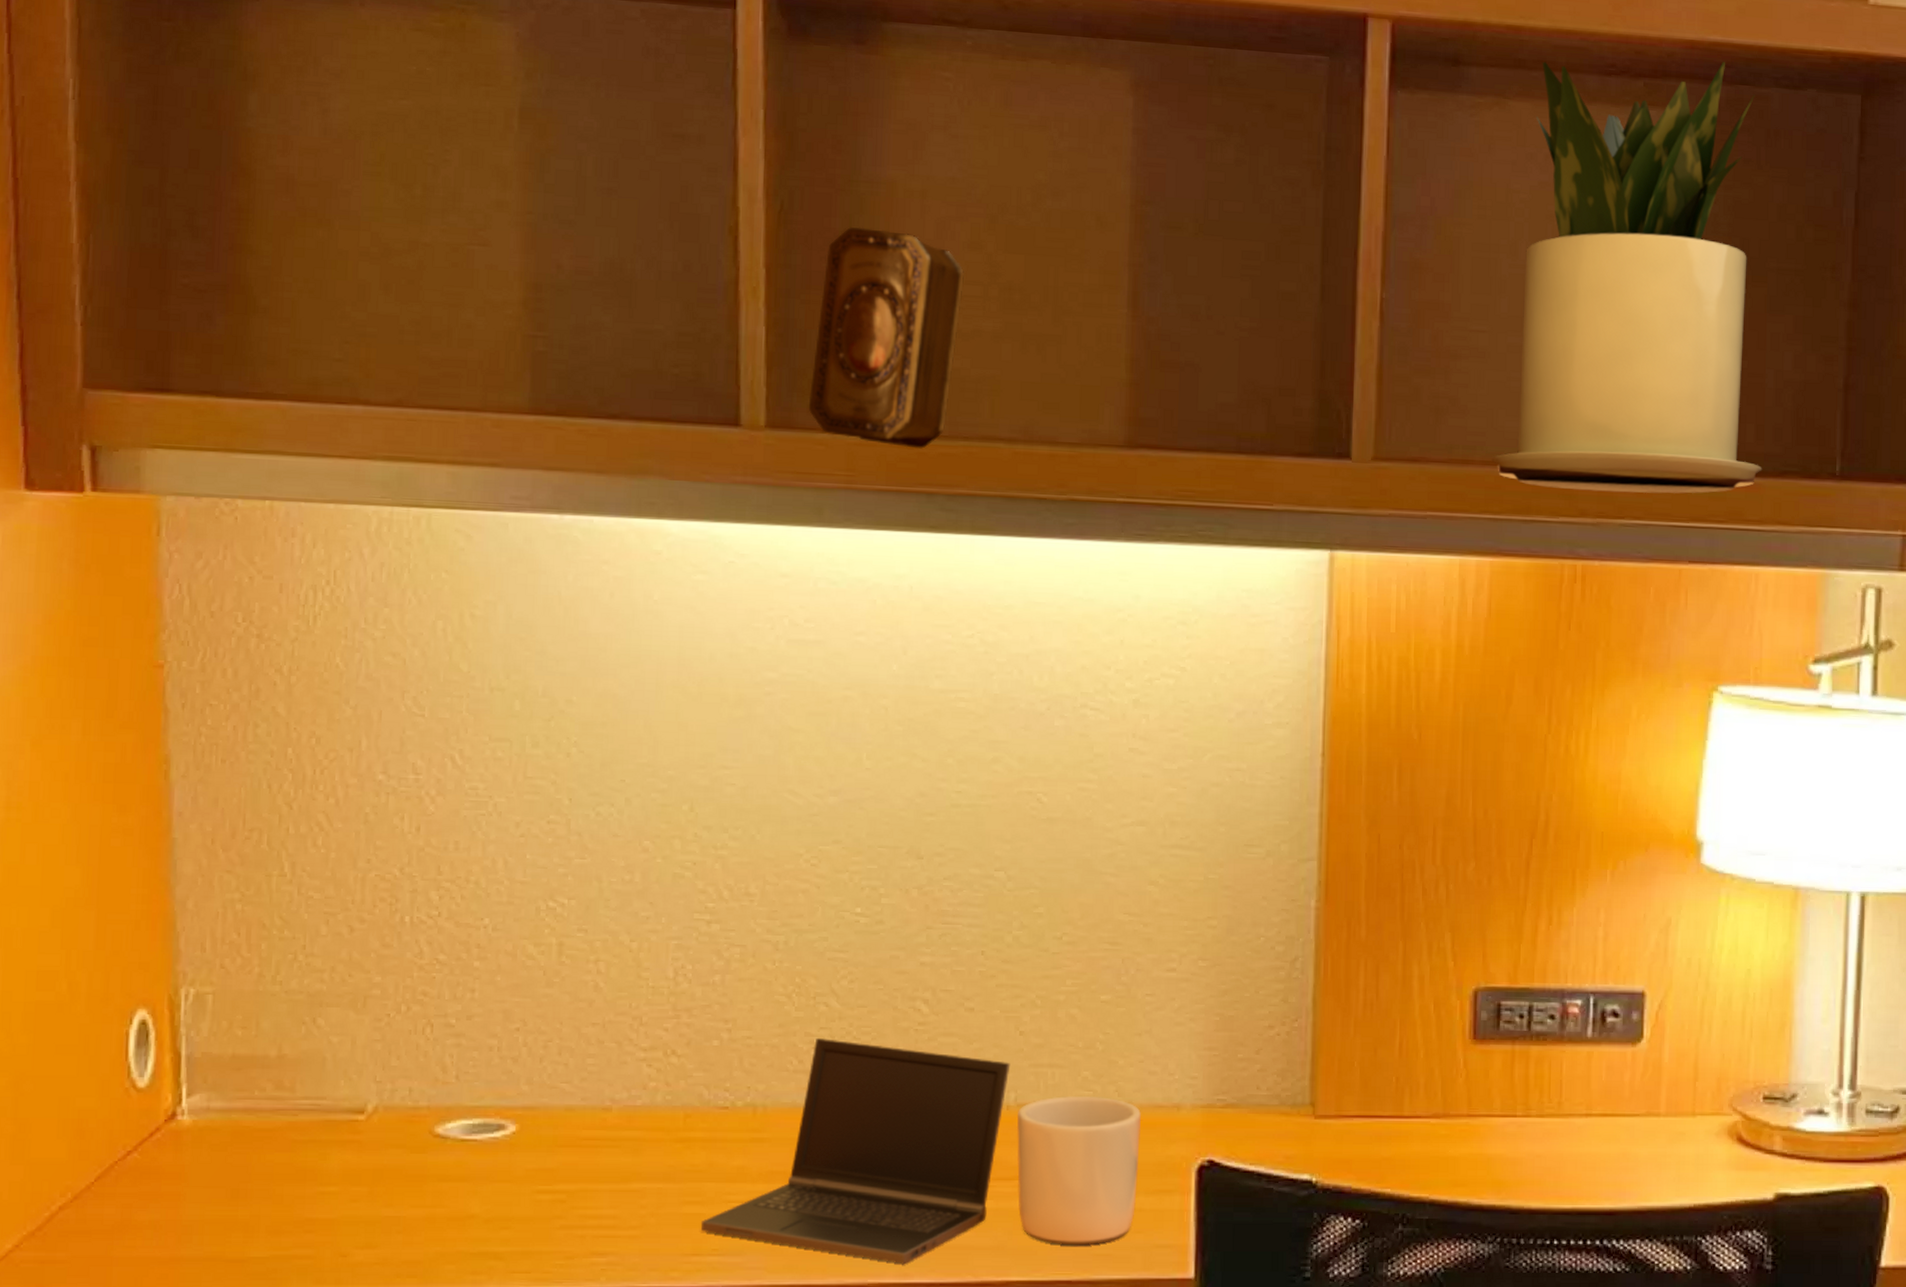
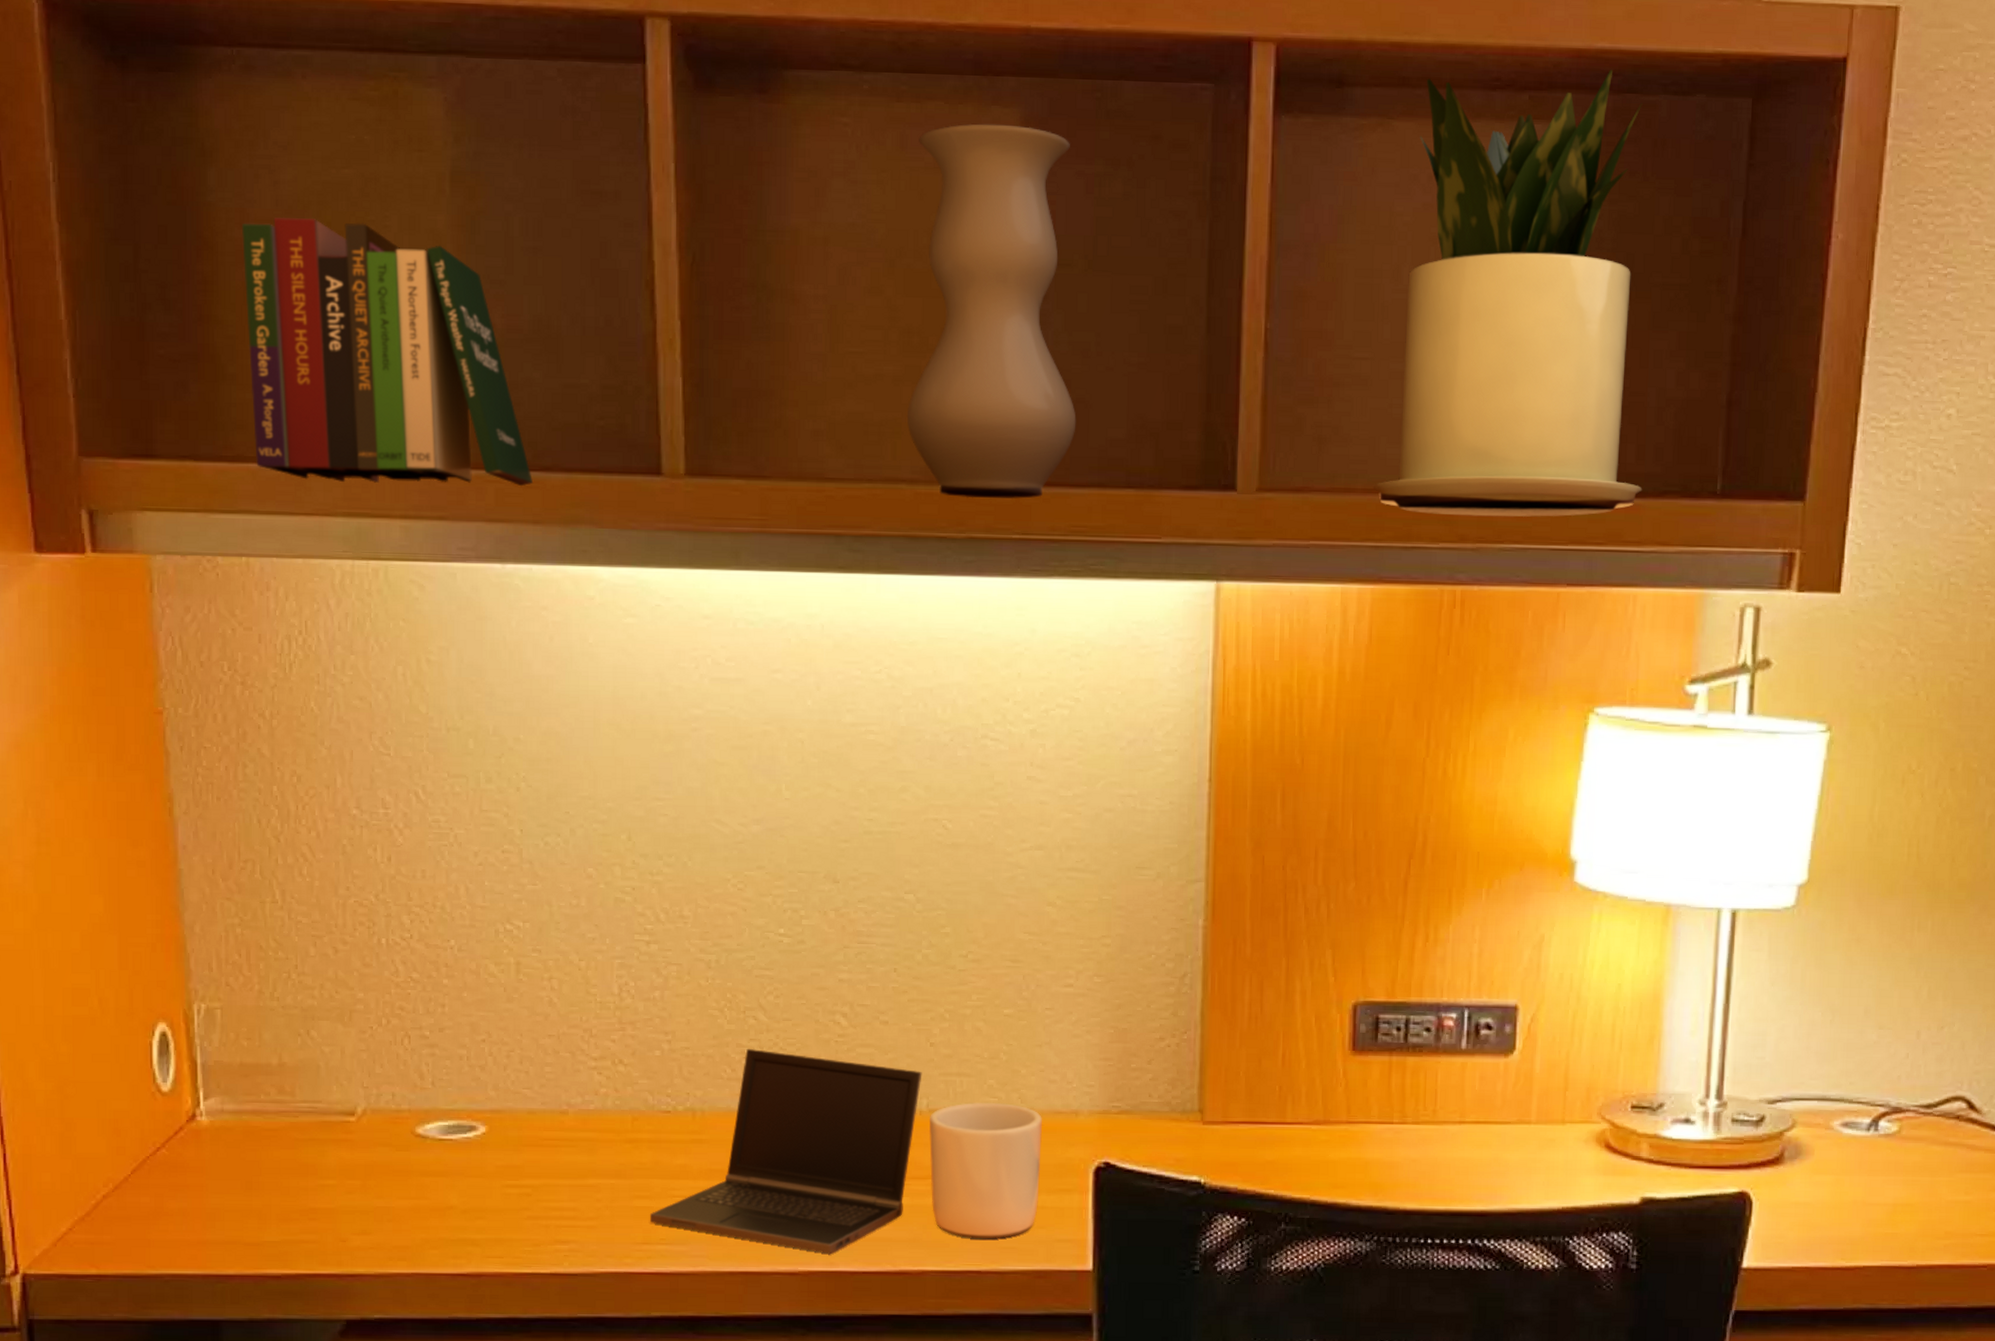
books: none [283,146,599,434] -> present [241,216,534,487]
decorative box: present [808,226,965,449] -> none [723,276,866,492]
vase: none [1006,84,1185,462] -> present [906,124,1077,500]

